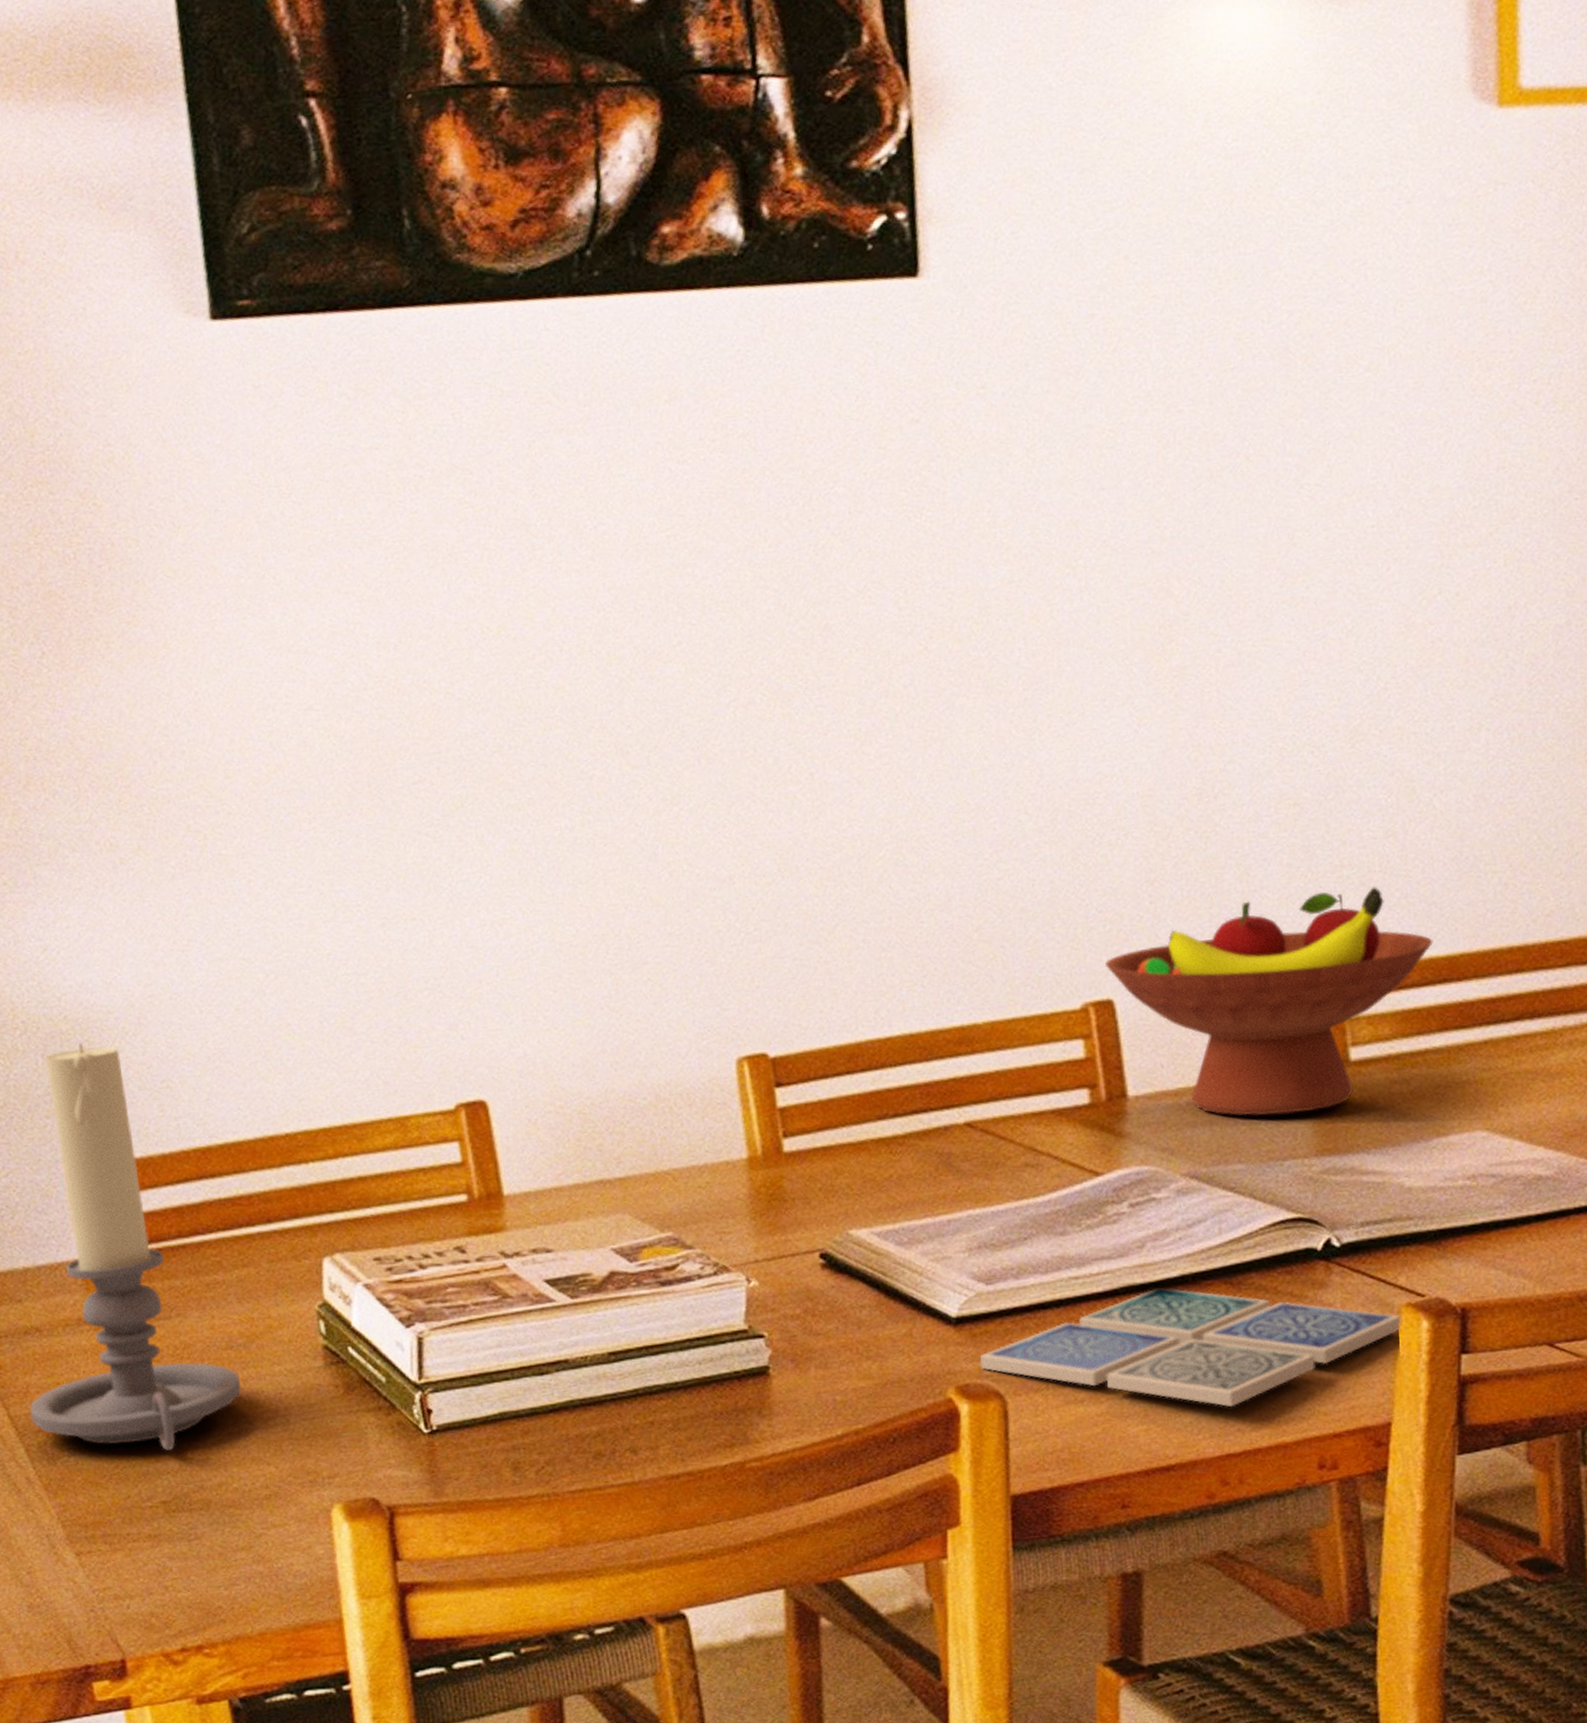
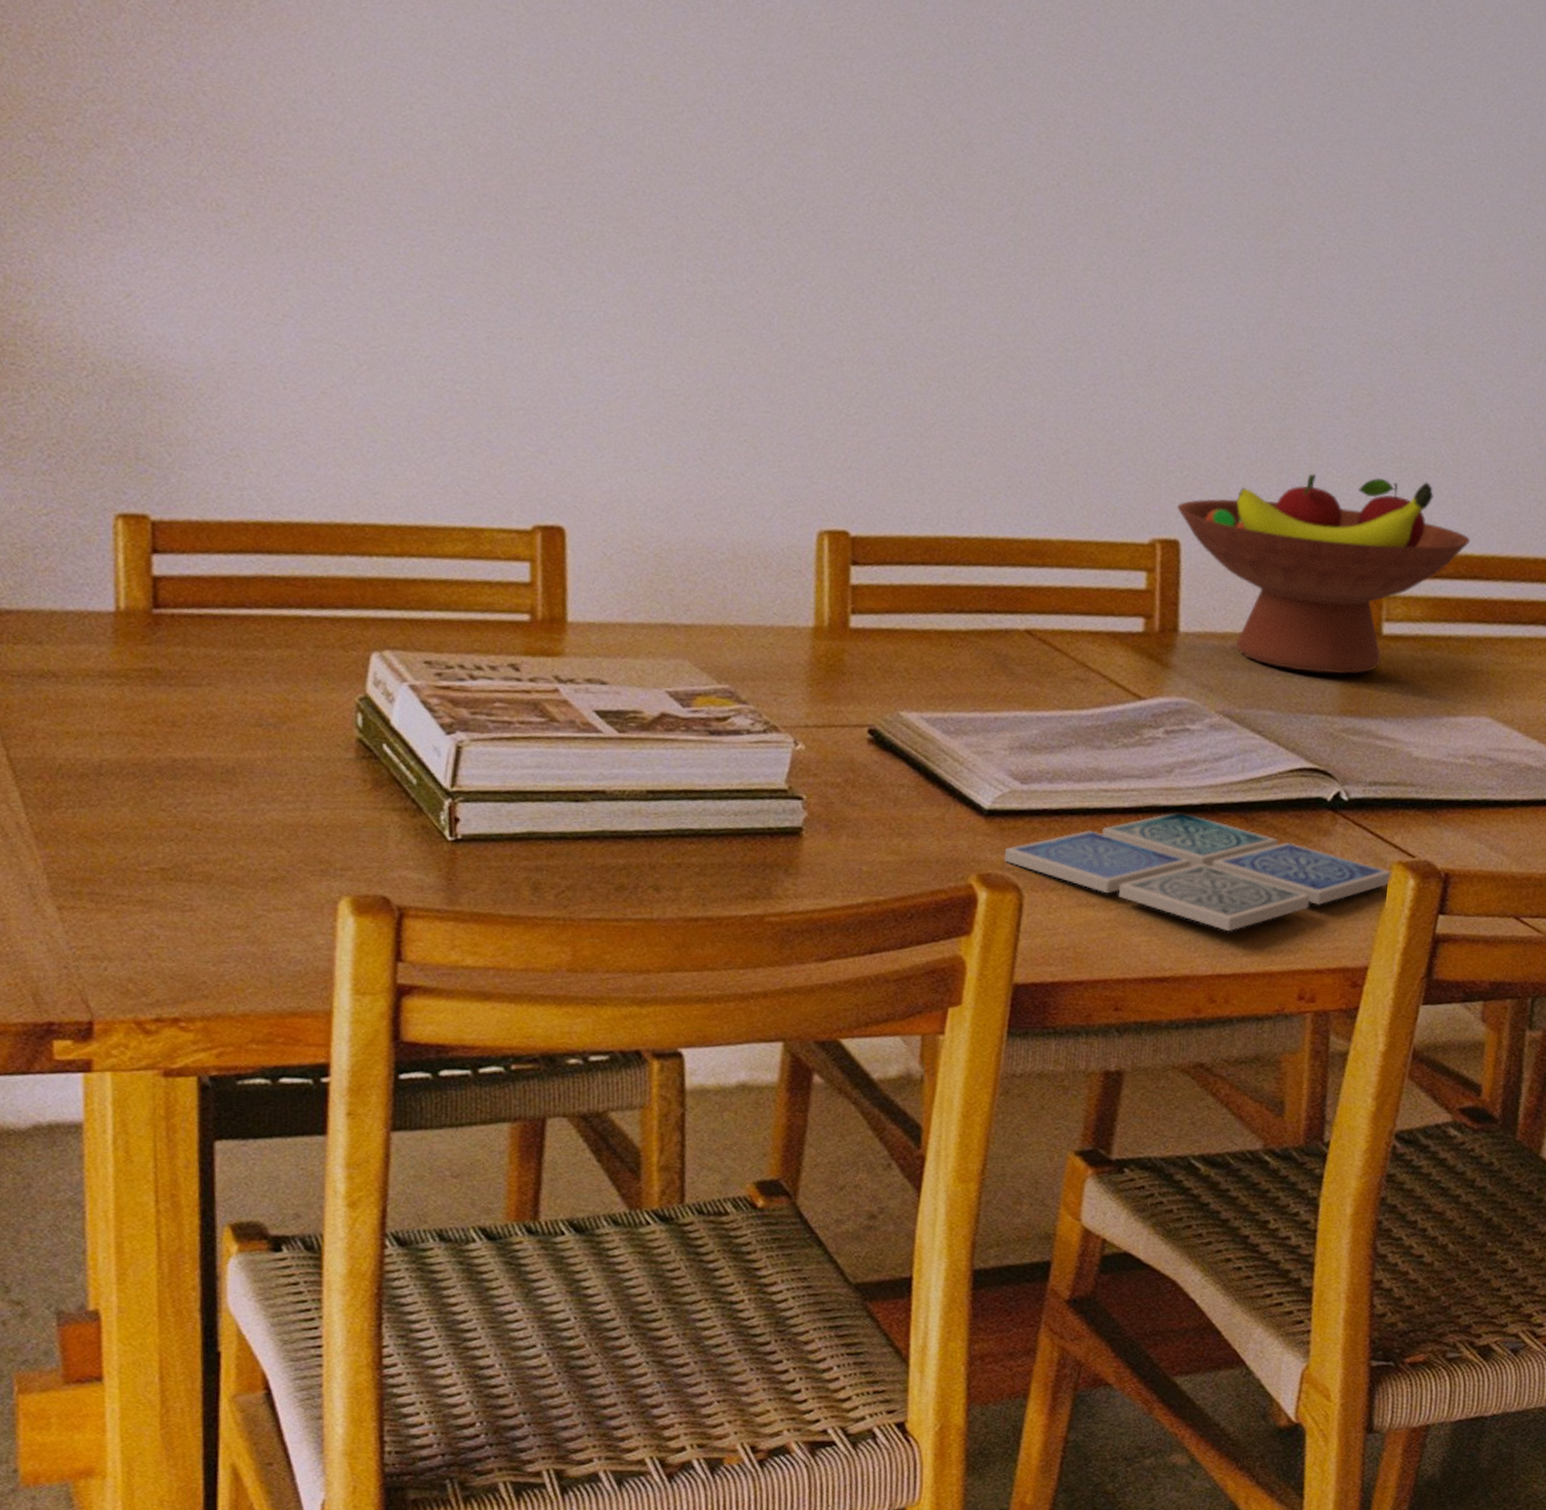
candle holder: present [29,1042,242,1451] -> none [31,394,265,818]

